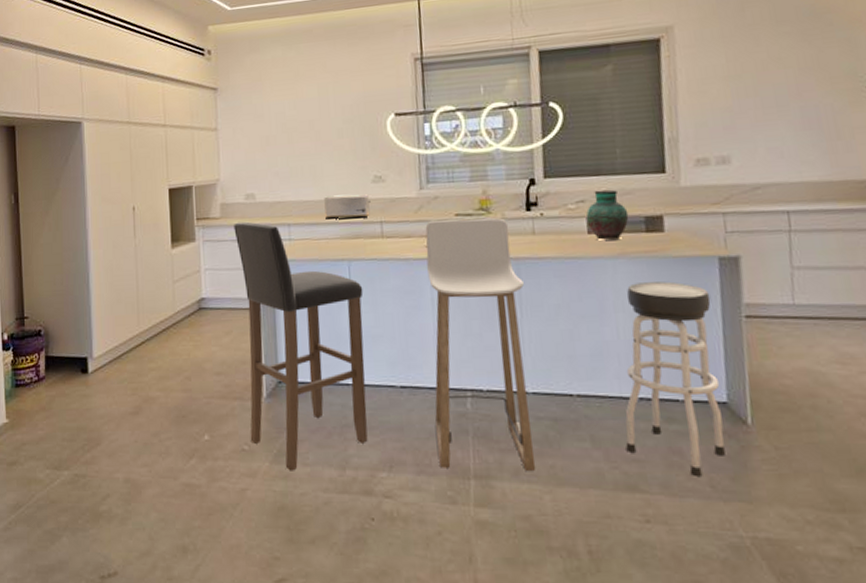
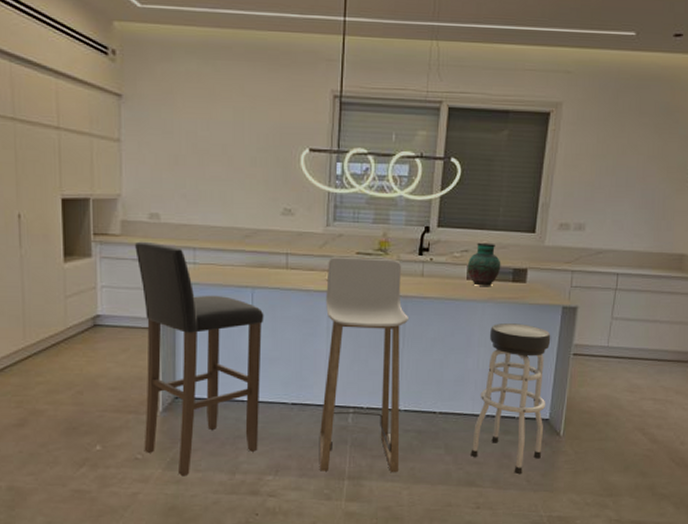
toaster: present [324,194,371,219] -> none [232,224,278,248]

